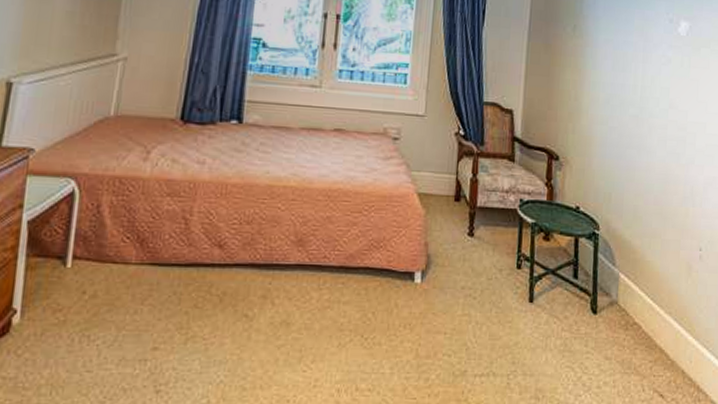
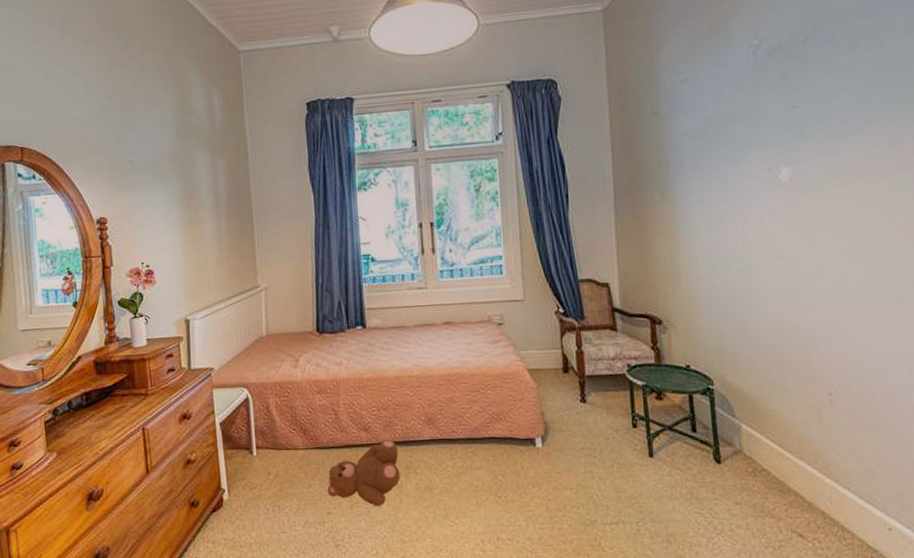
teddy bear: none [157,261,257,342] -> present [327,440,401,506]

